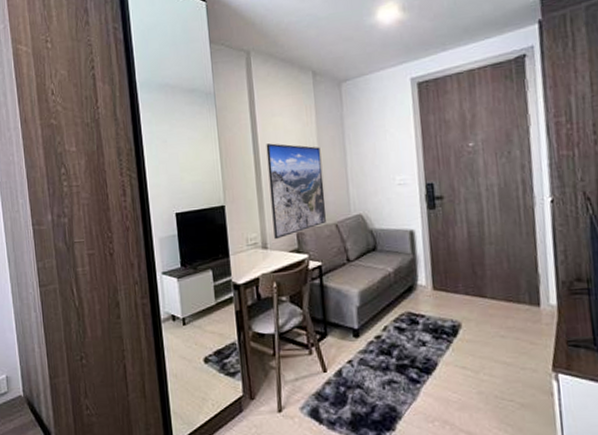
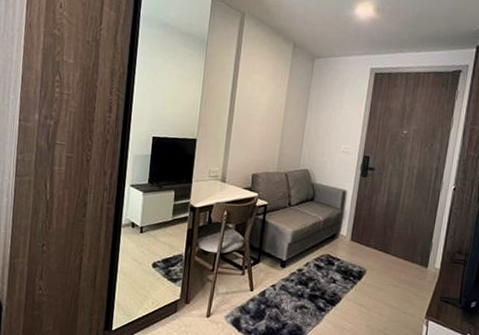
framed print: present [266,143,326,240] -> none [233,95,287,176]

